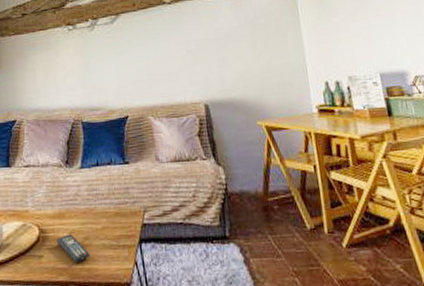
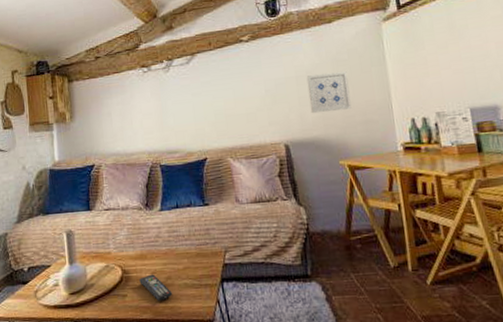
wall art: none [226,35,269,75] -> present [306,71,352,114]

